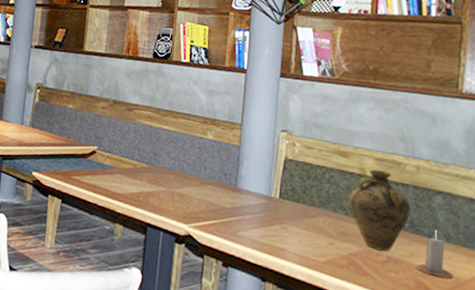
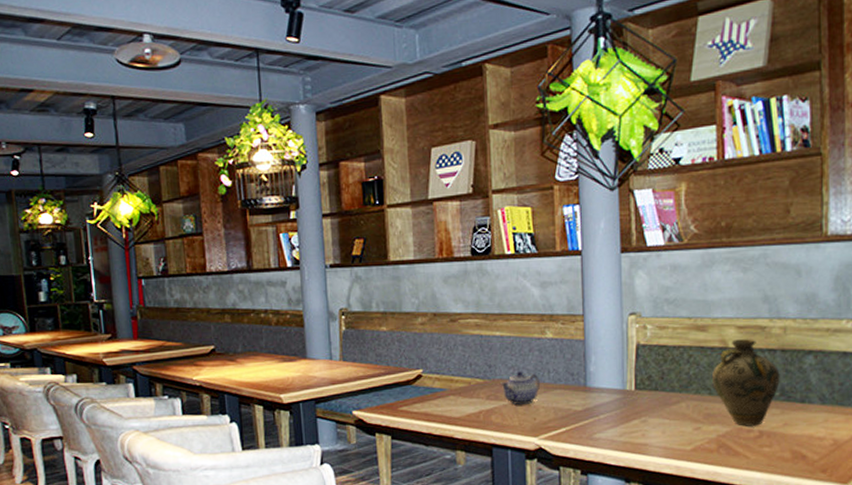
teapot: none [162,163,198,194] -> present [501,371,541,405]
candle: present [415,230,453,279] -> none [790,393,831,443]

